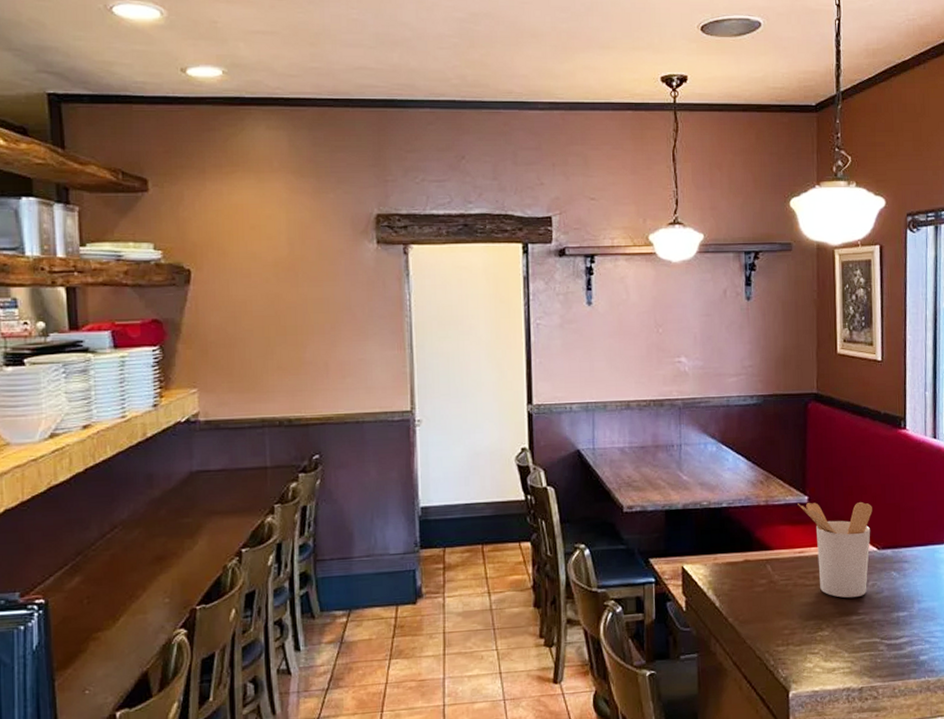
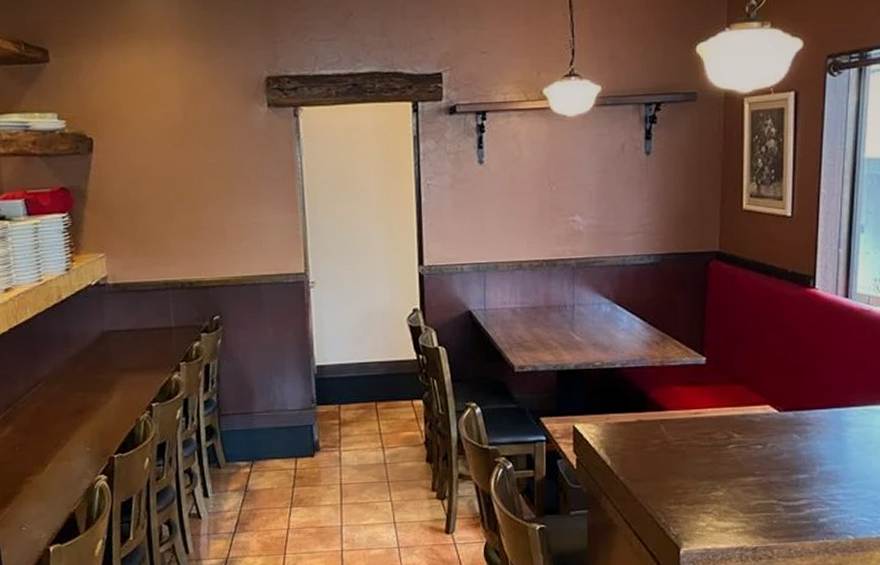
utensil holder: present [798,502,873,598] -> none [695,363,775,460]

